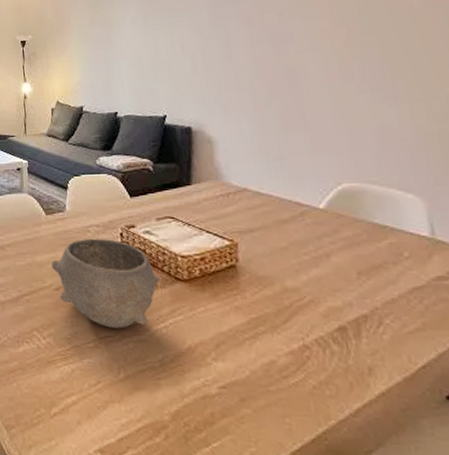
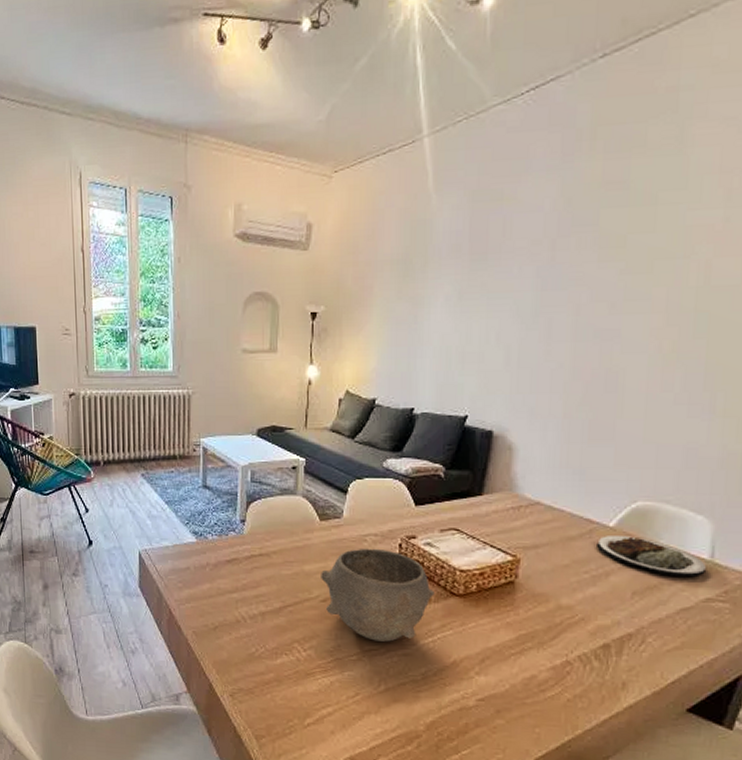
plate: none [311,217,430,256] -> present [597,536,706,578]

